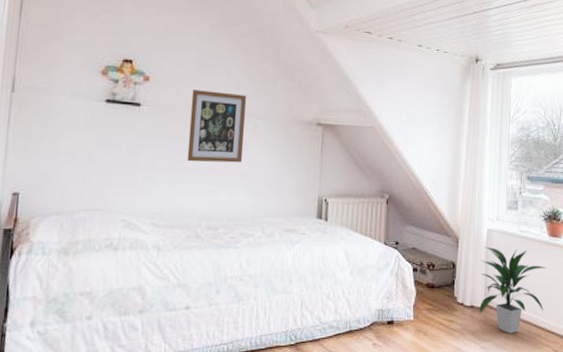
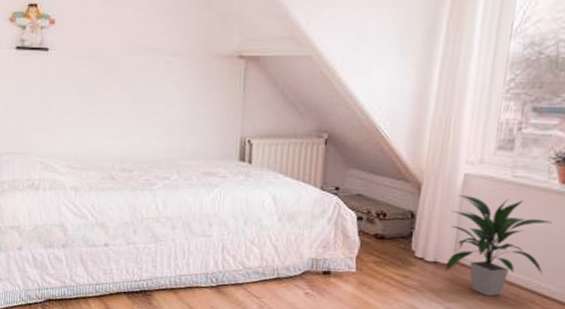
wall art: present [187,89,247,163] -> none [97,29,157,105]

